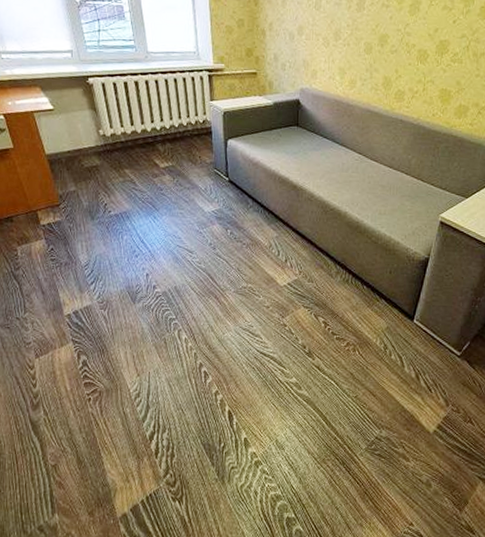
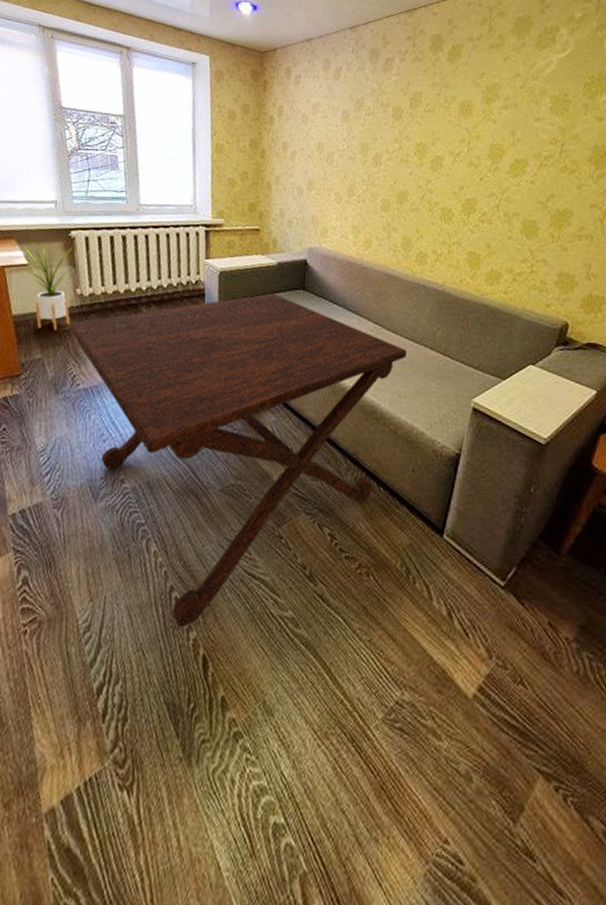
house plant: none [48,88,98,166] -> present [22,241,77,330]
side table: none [97,129,387,393] -> present [69,293,408,628]

